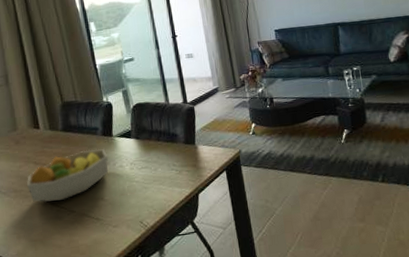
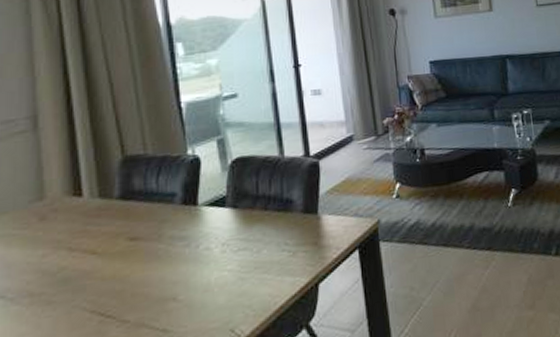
fruit bowl: present [26,148,109,203] -> none [51,223,189,312]

